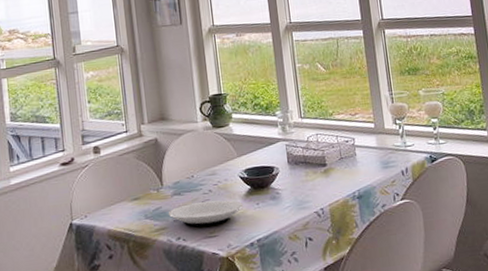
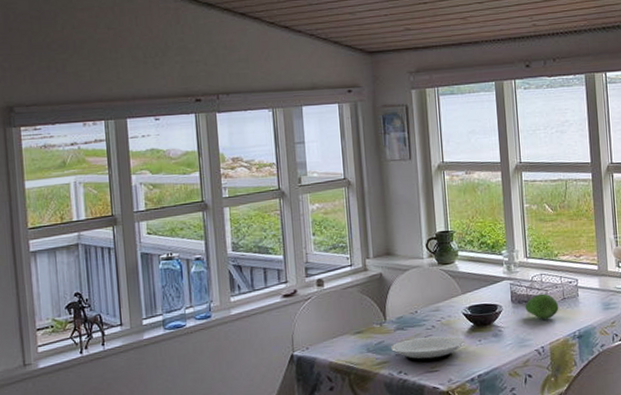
fruit: none [302,153,337,180] -> present [525,293,559,319]

